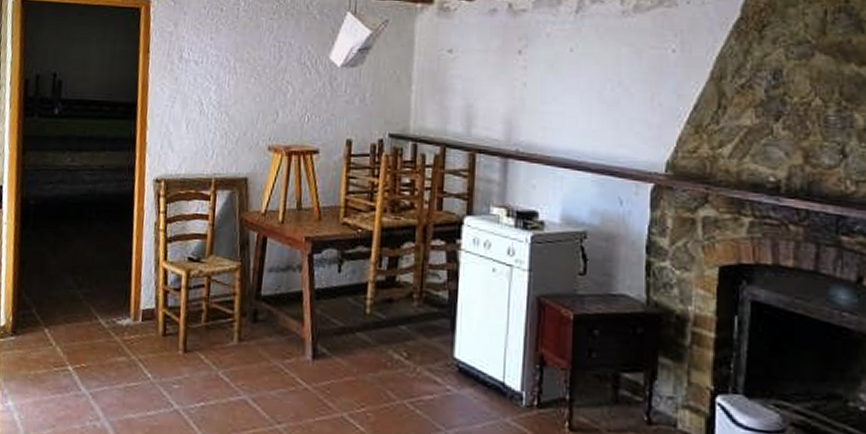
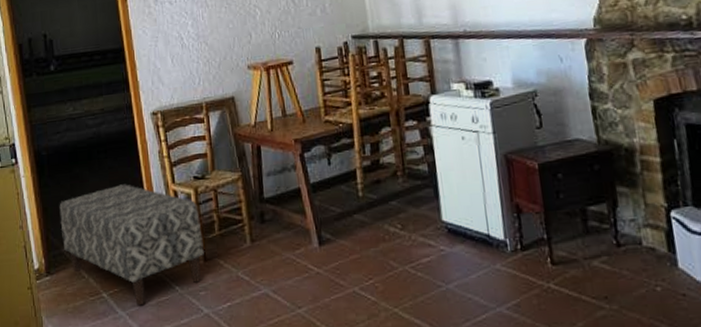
bench: none [35,251,188,388] -> present [59,184,204,306]

